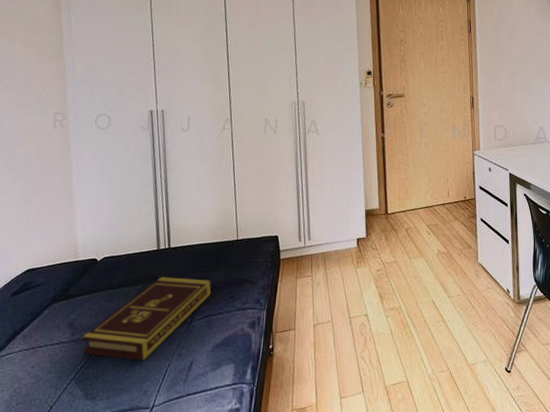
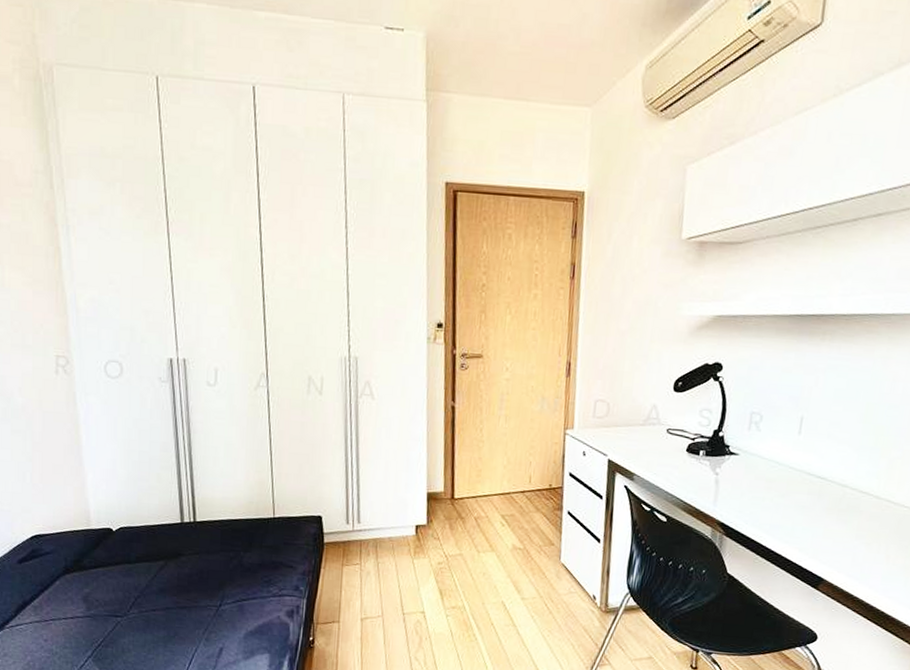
book: present [82,277,211,361] -> none [99,553,243,643]

